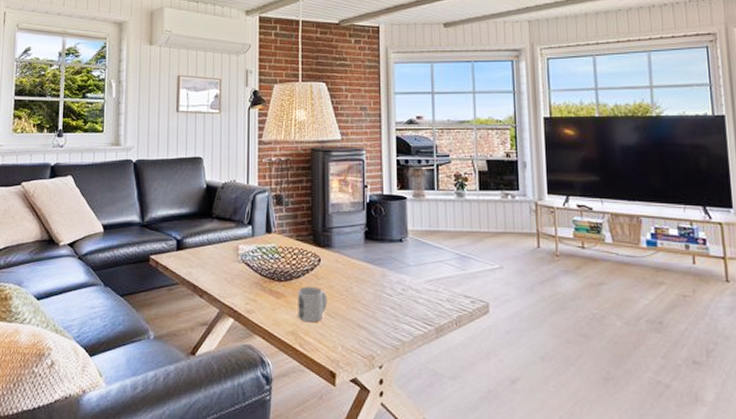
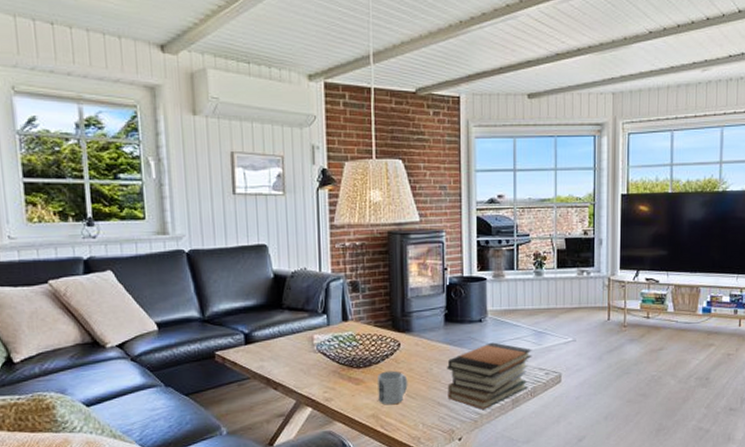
book stack: none [367,264,456,336] -> present [447,342,532,409]

